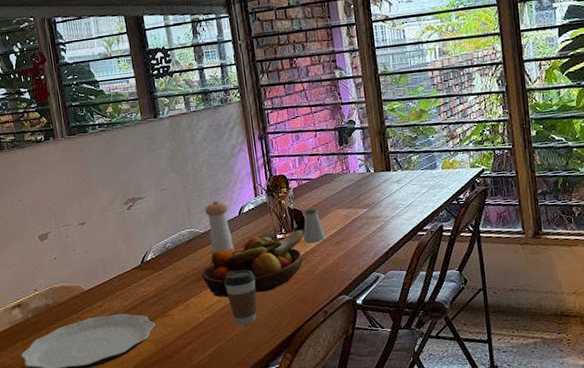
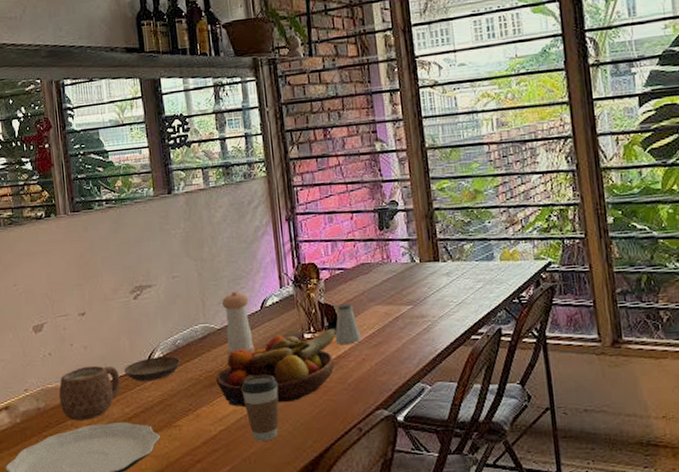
mug: none [65,267,119,314] -> present [59,366,121,421]
saucer: none [121,257,170,280] -> present [124,356,180,382]

